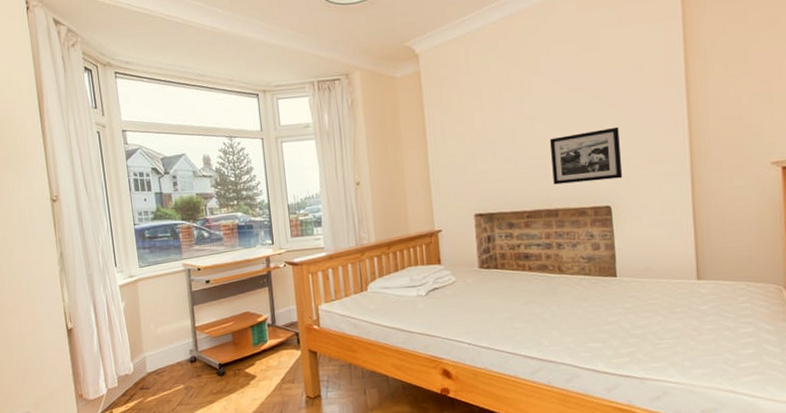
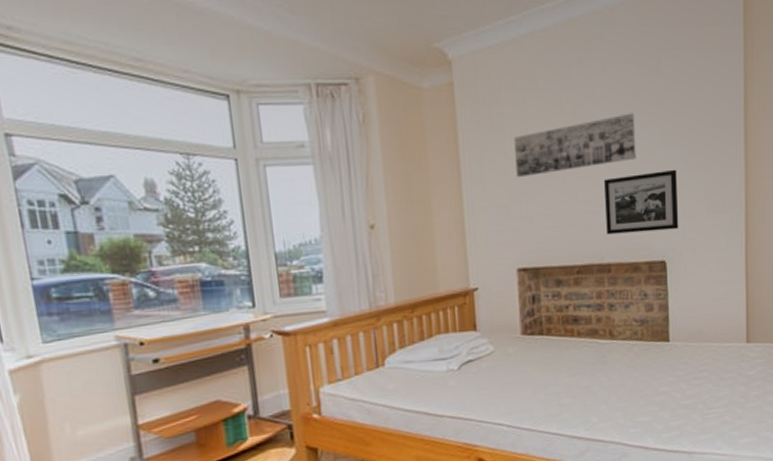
wall art: none [470,82,579,141] -> present [514,113,636,178]

